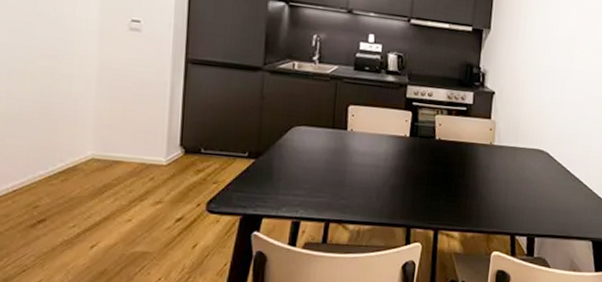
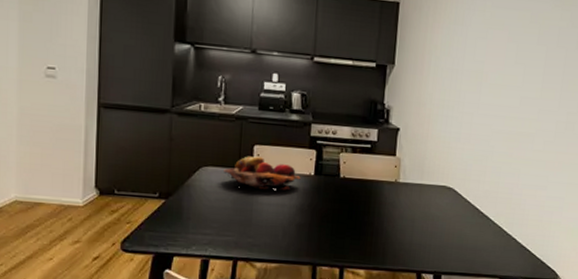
fruit basket: none [317,116,396,152] -> present [224,156,301,191]

